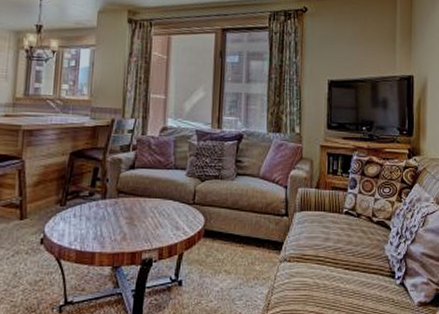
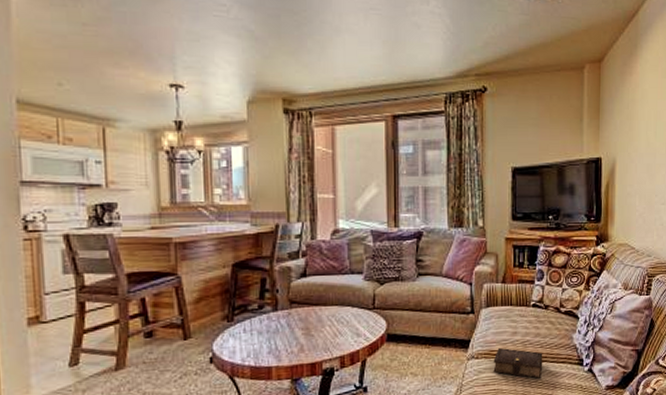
book: none [297,252,355,288] -> present [485,347,543,379]

